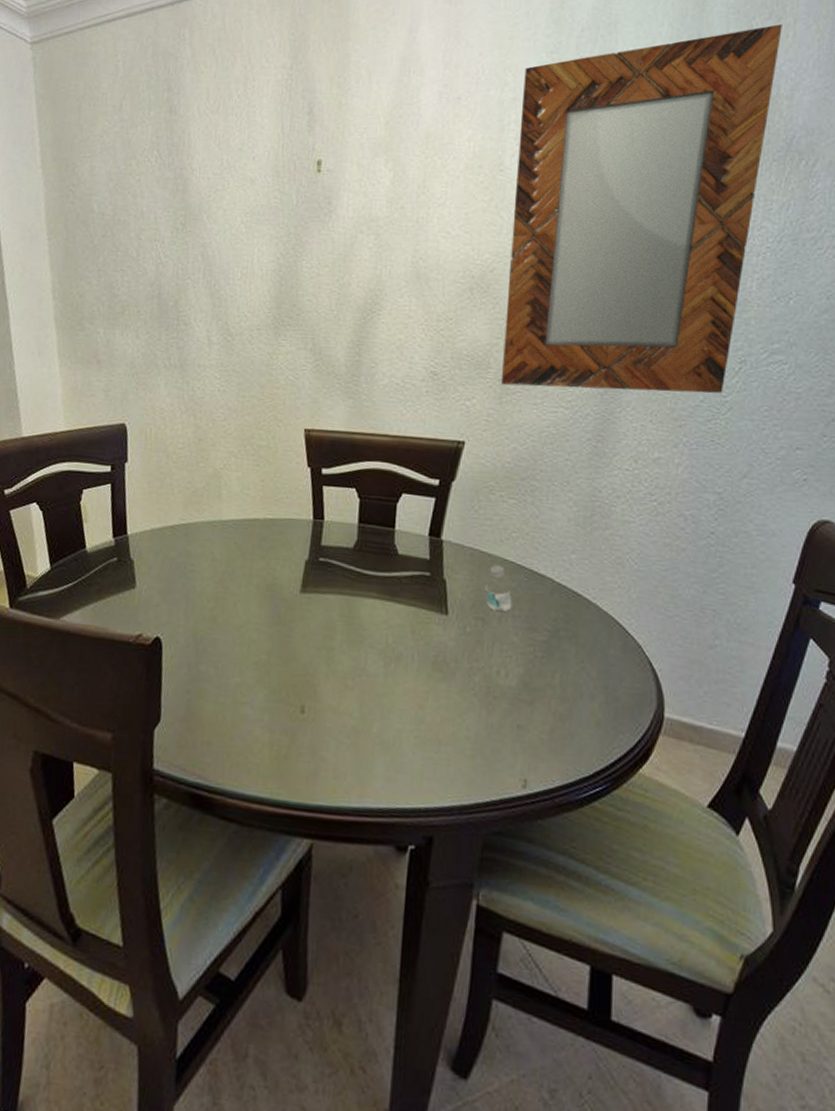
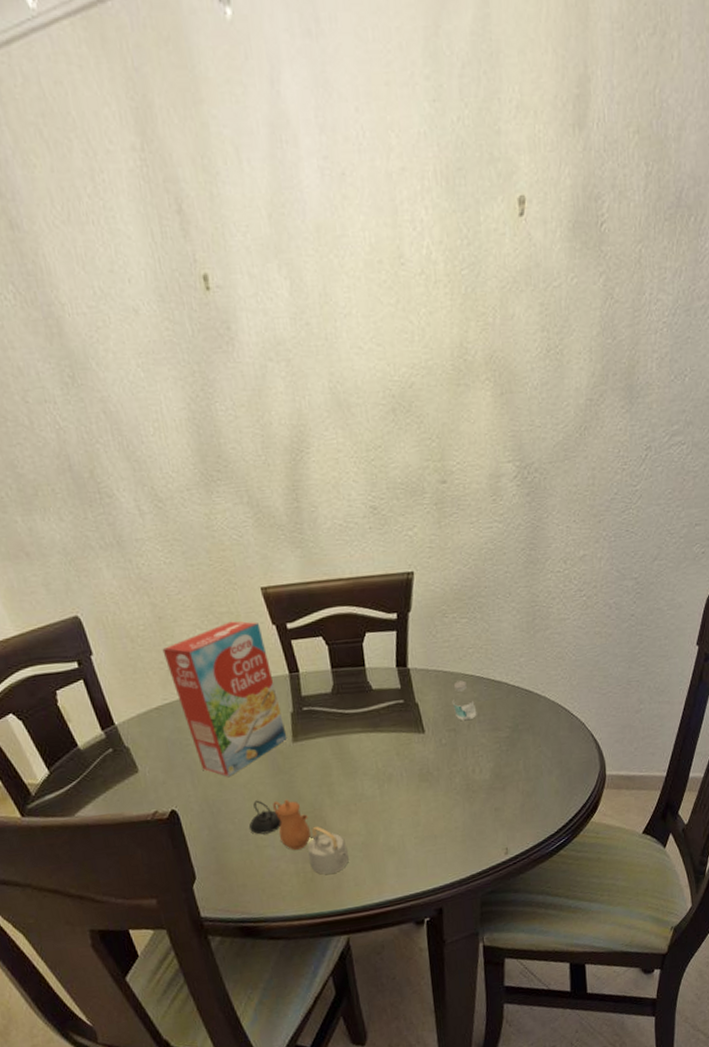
cereal box: none [193,455,296,614] -> present [162,621,287,777]
teapot: none [232,647,334,756] -> present [249,799,349,875]
home mirror: present [502,24,782,394] -> none [408,42,667,508]

